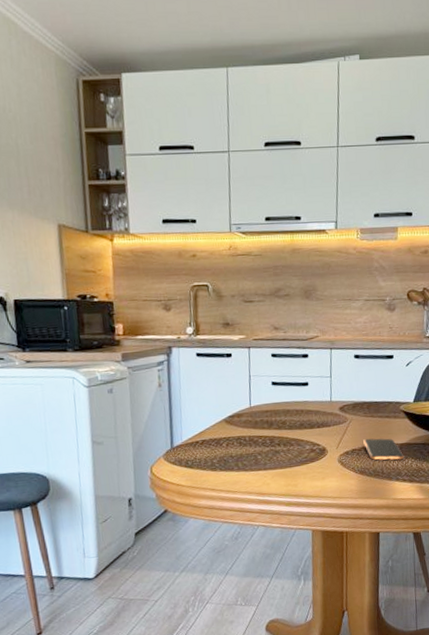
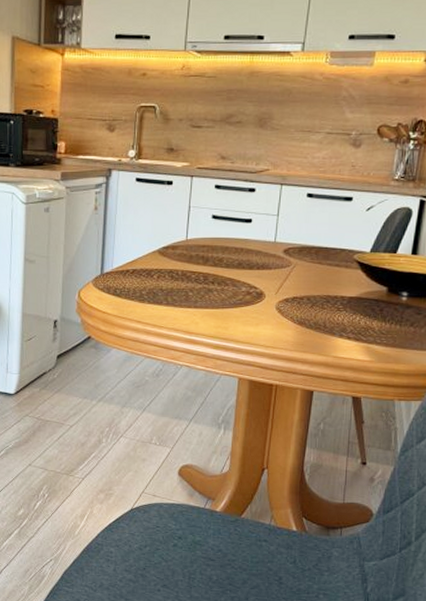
smartphone: present [363,438,405,461] -> none [306,288,352,315]

